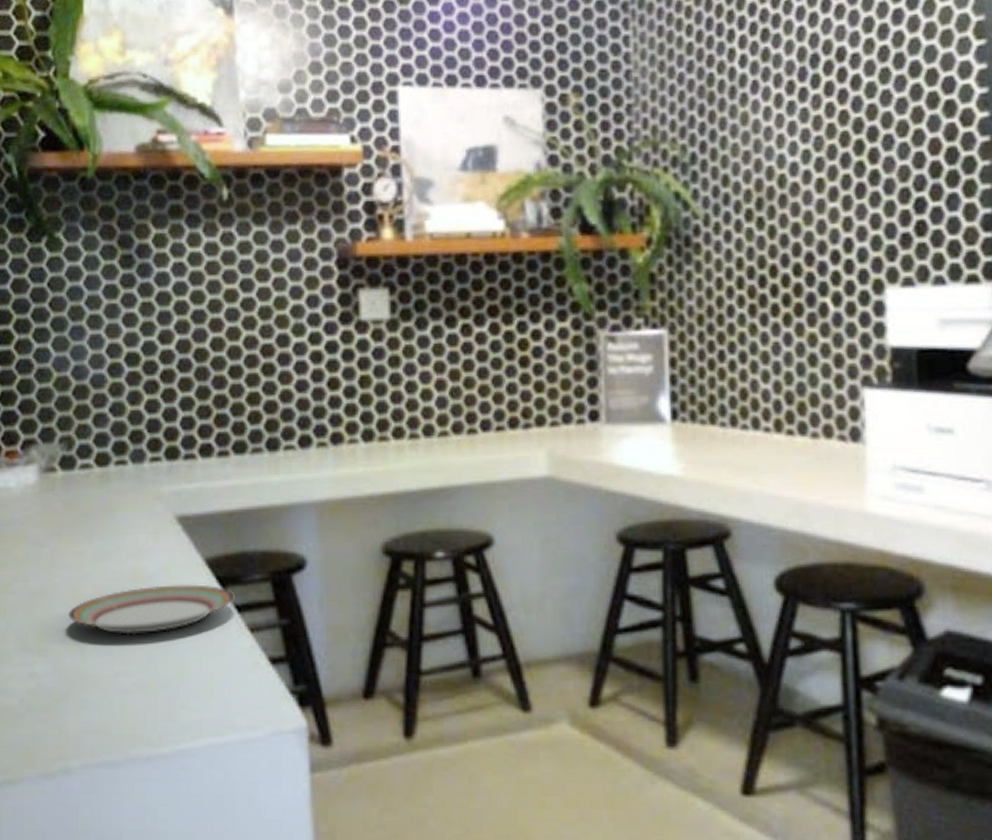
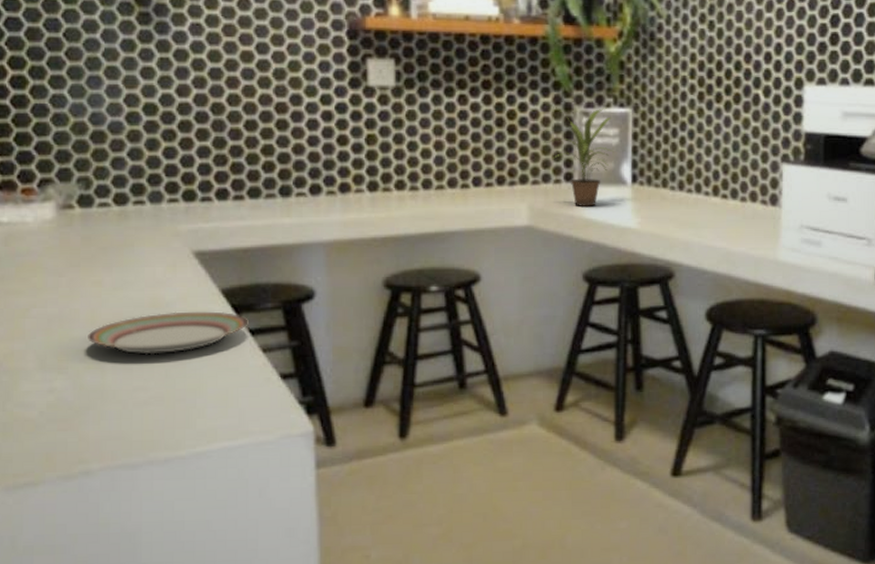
potted plant: none [563,330,647,451] -> present [544,104,614,206]

